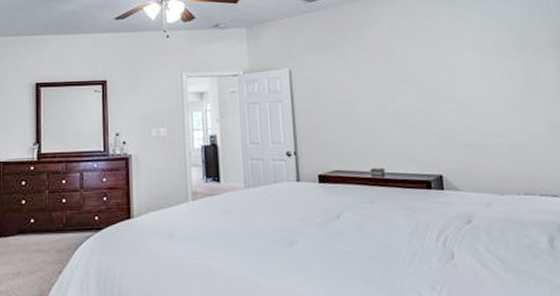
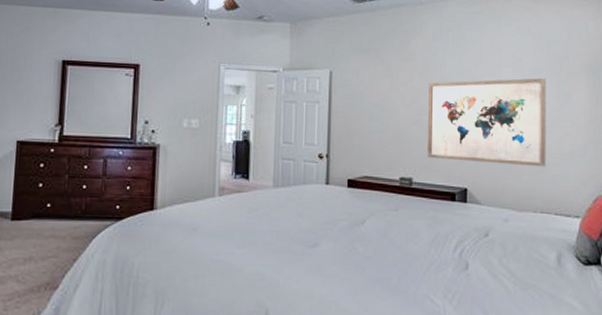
wall art: none [390,58,524,148] -> present [427,78,546,167]

